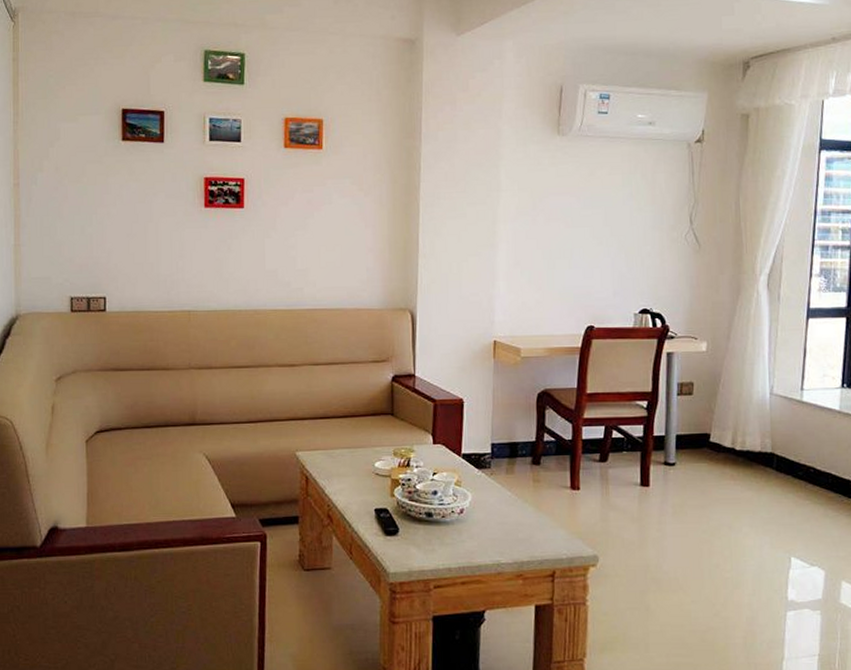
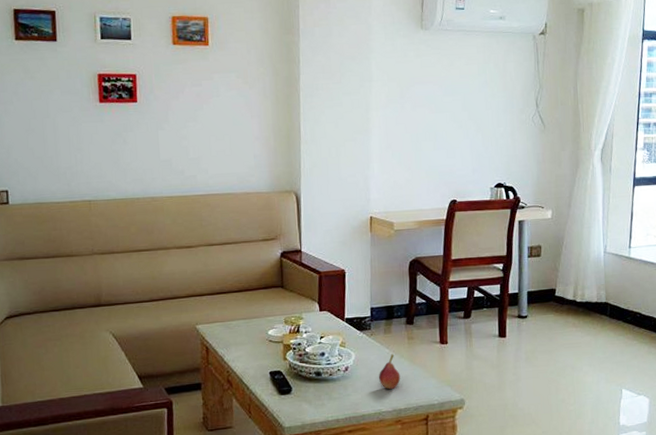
fruit: none [497,497,524,538] -> present [378,354,401,389]

